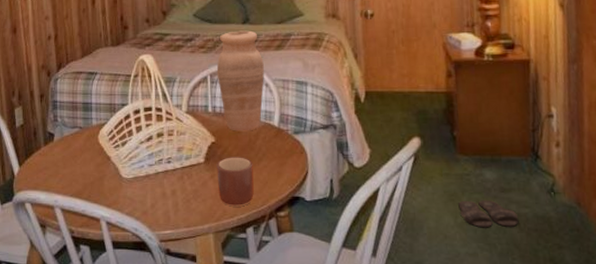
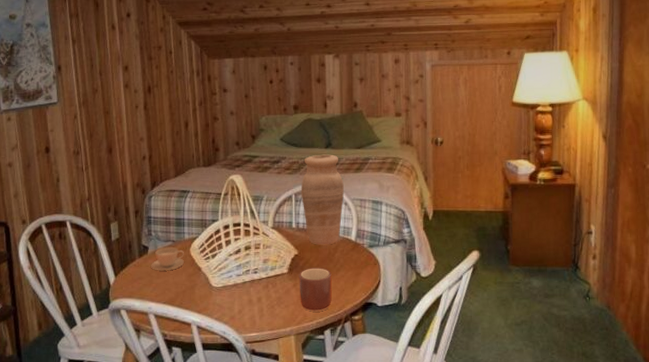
teacup: none [57,133,93,160] -> present [151,246,185,271]
slippers: present [458,200,519,228] -> none [509,304,559,328]

